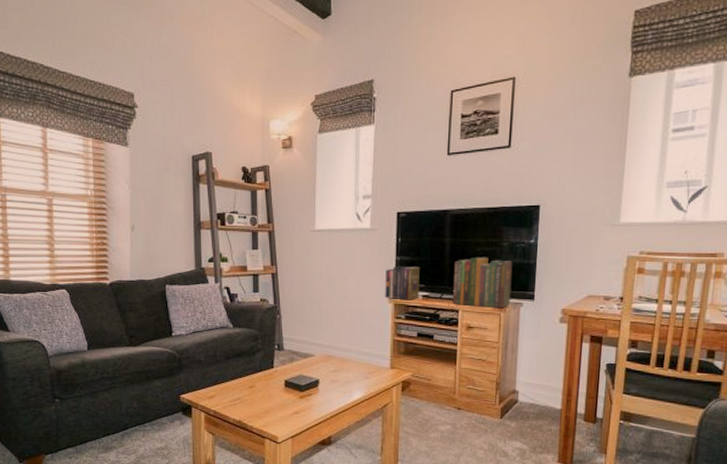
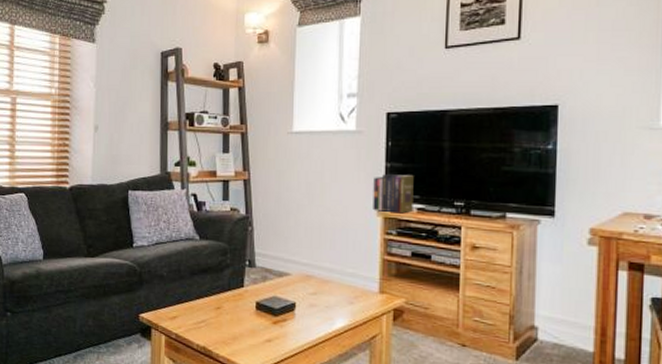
books: present [453,257,513,309] -> none [454,164,527,226]

